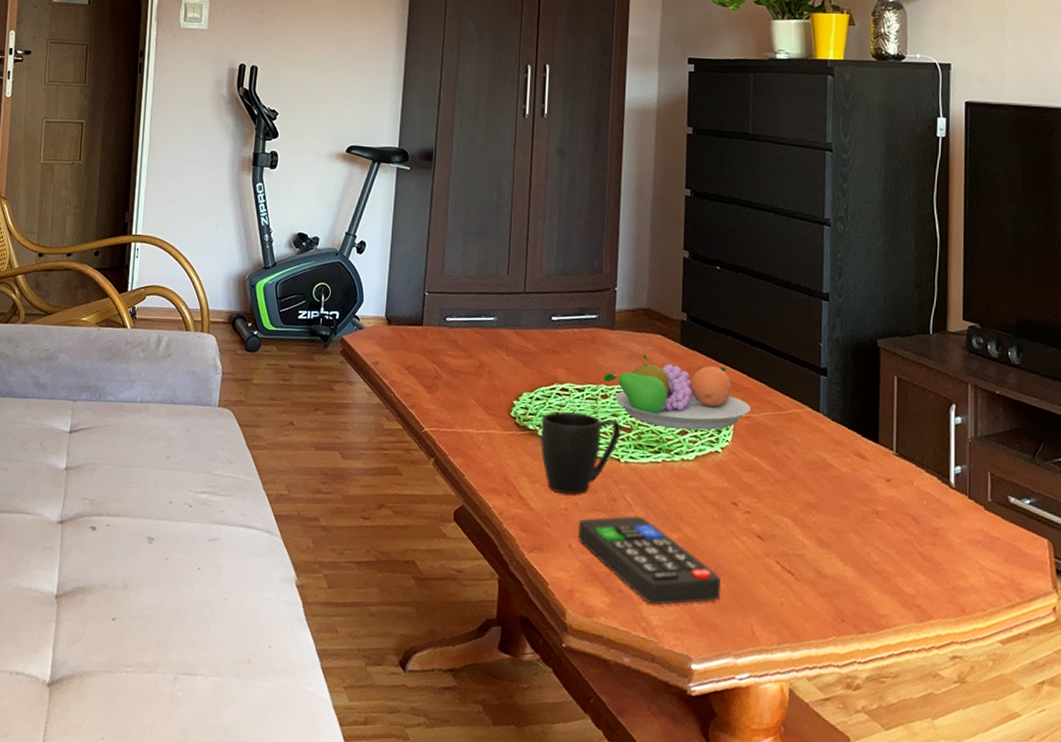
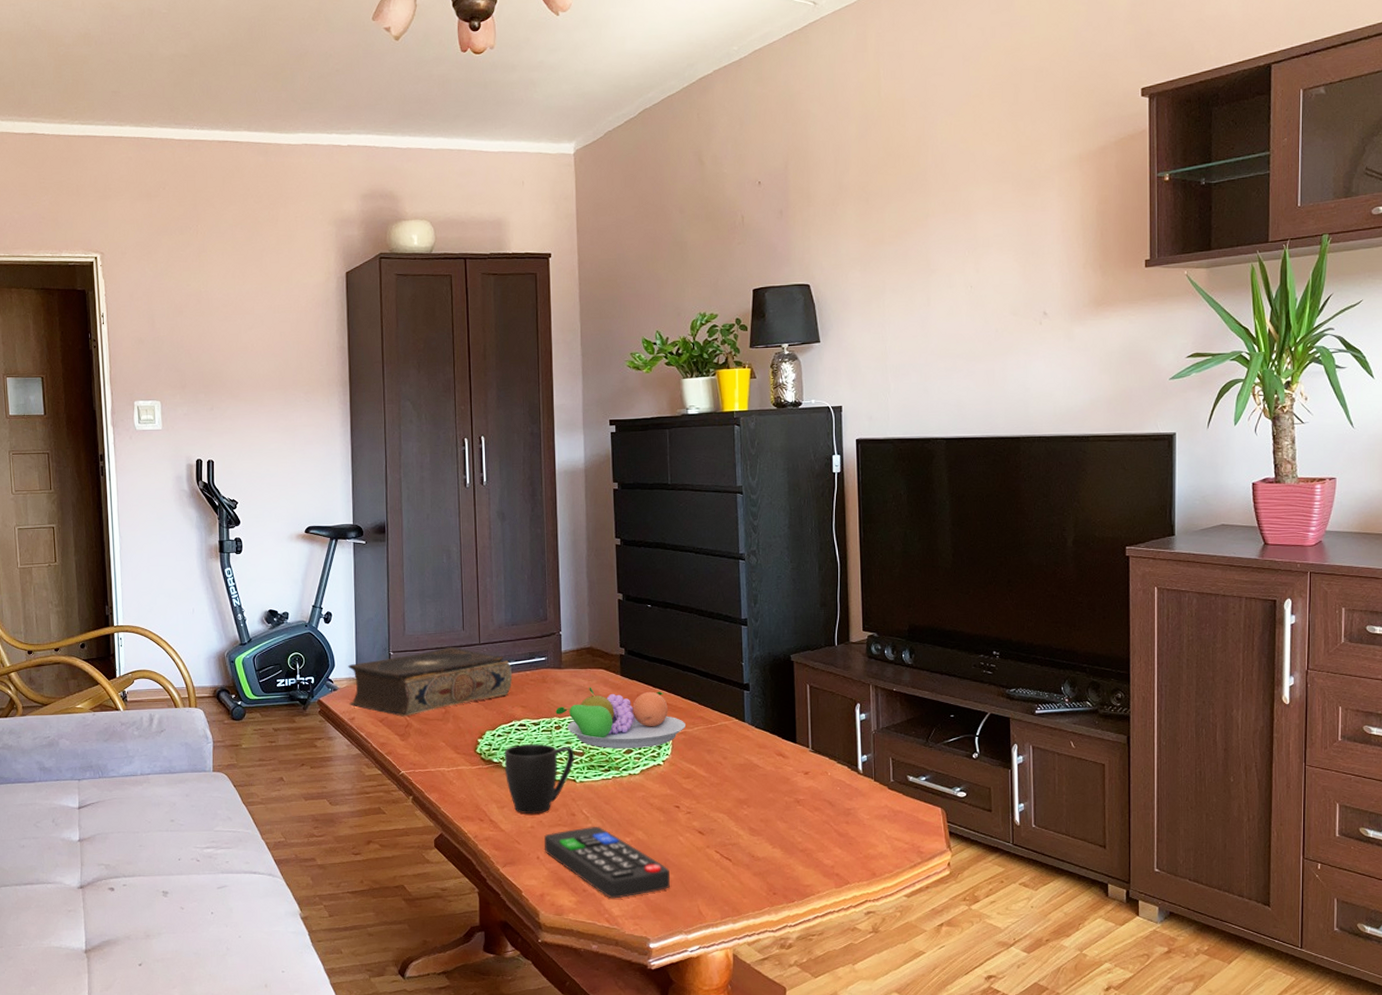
book: none [375,292,558,367] -> present [348,646,512,717]

